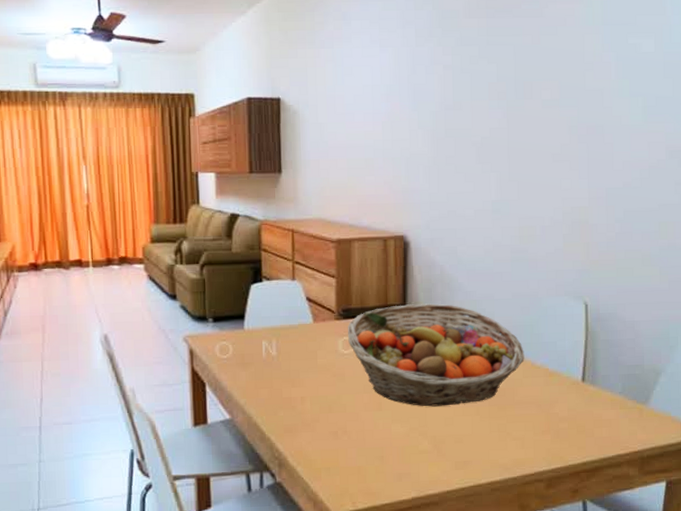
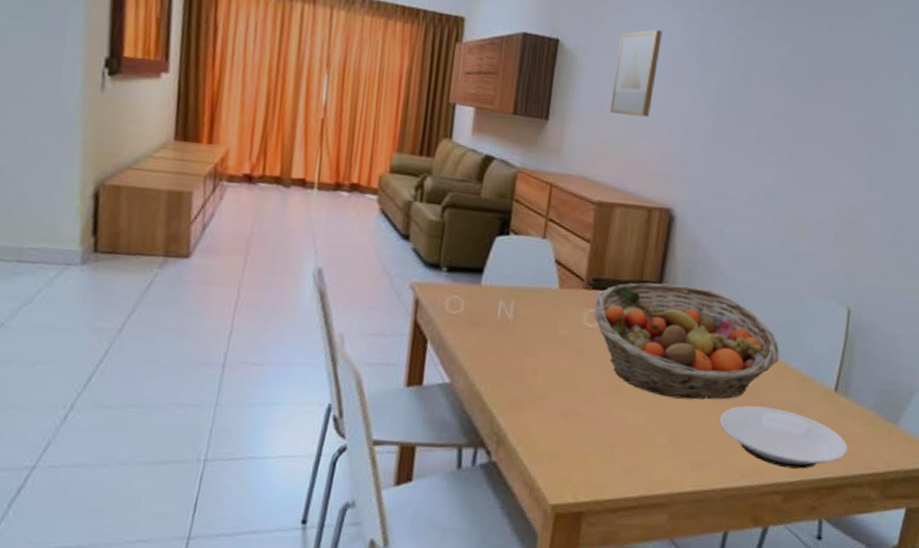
wall art: none [335,72,374,157] -> present [609,29,663,118]
plate: none [477,404,602,457] -> present [719,405,848,469]

